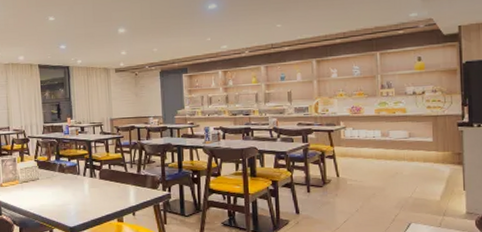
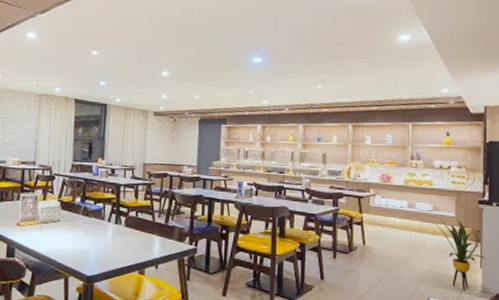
house plant: none [407,144,468,214] -> present [431,218,485,290]

